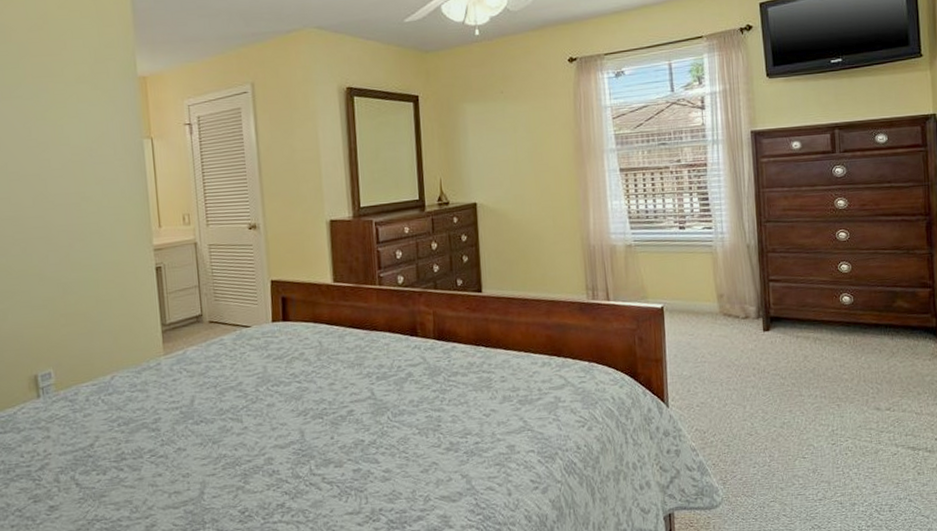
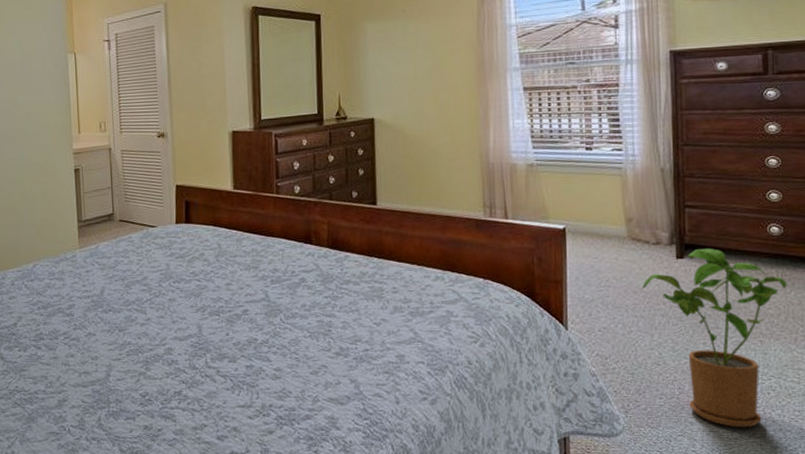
house plant: none [734,320,859,489] -> present [642,249,788,427]

